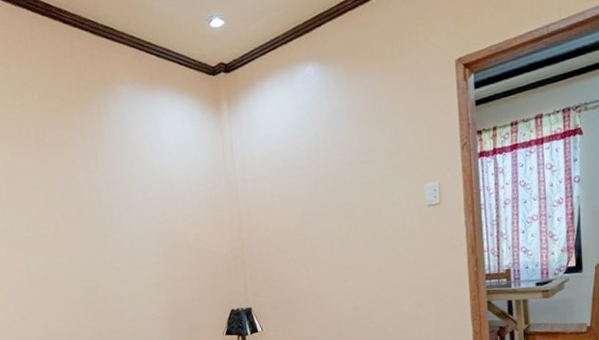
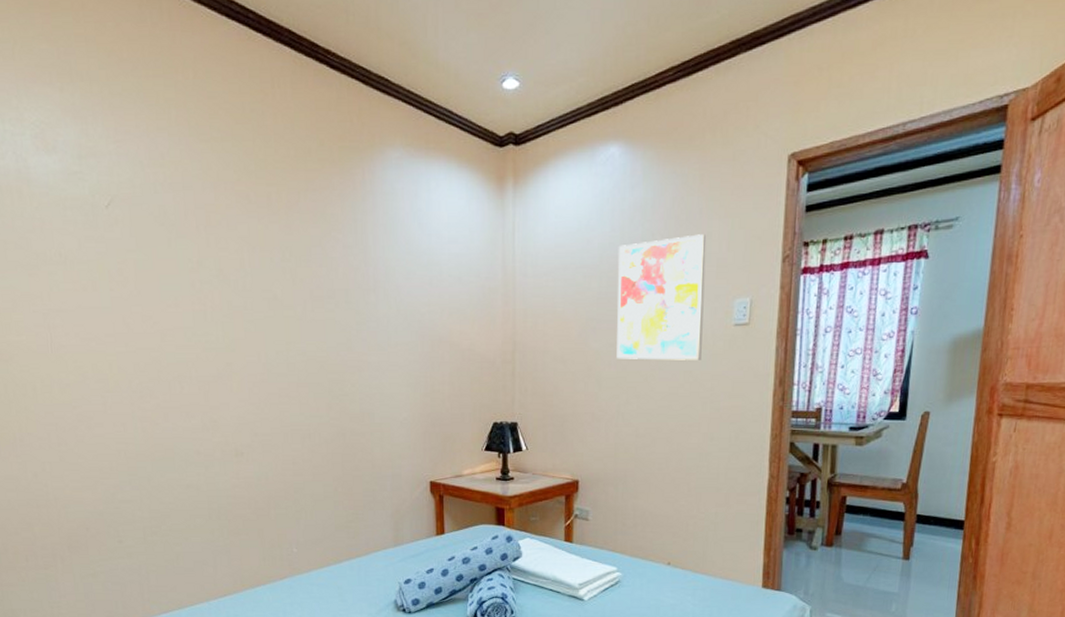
wall art: none [323,132,403,245] -> present [617,234,707,360]

